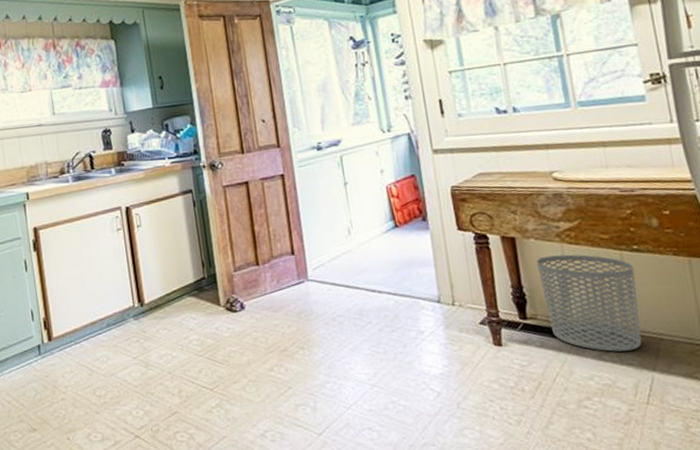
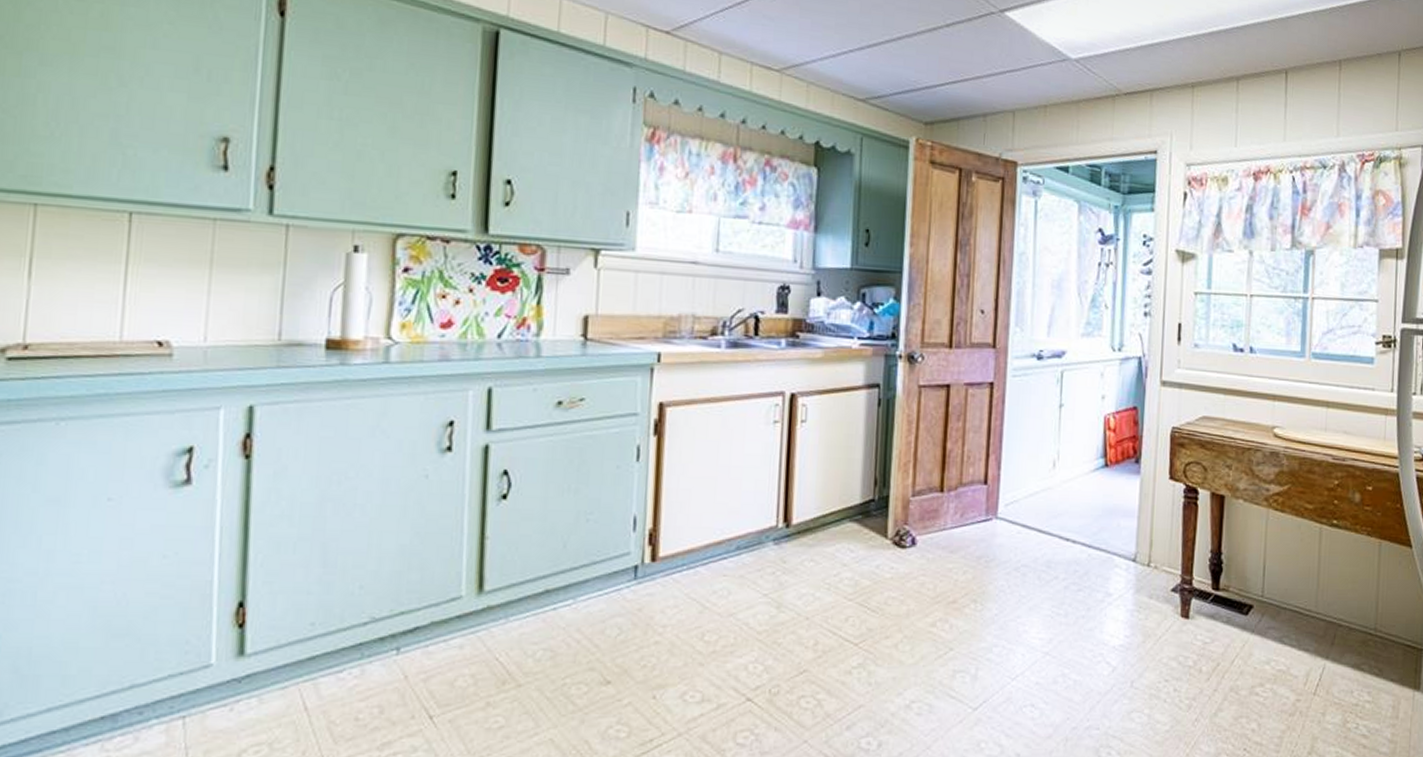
waste bin: present [536,254,642,352] -> none [1240,521,1329,635]

